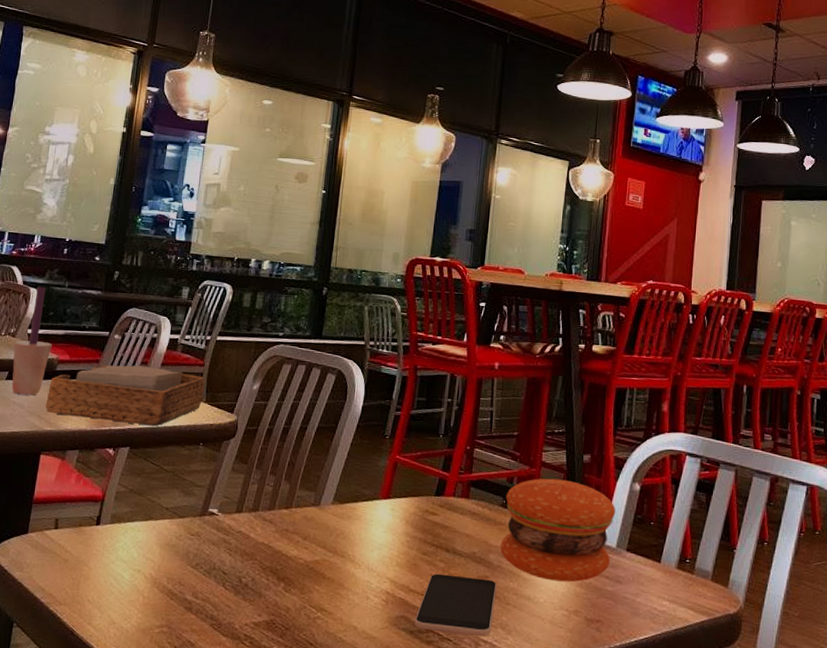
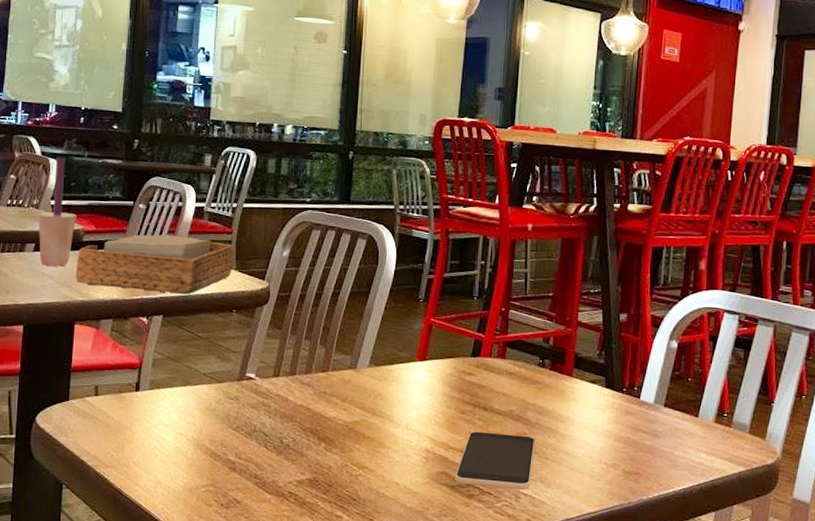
burger: present [500,478,616,582] -> none [537,337,654,437]

